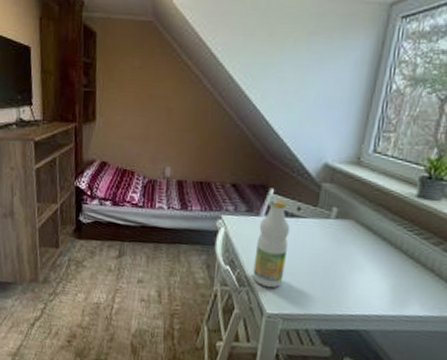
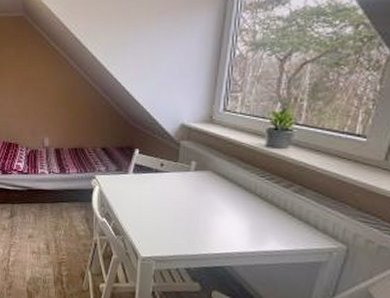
bottle: present [252,199,290,288] -> none [126,158,156,235]

